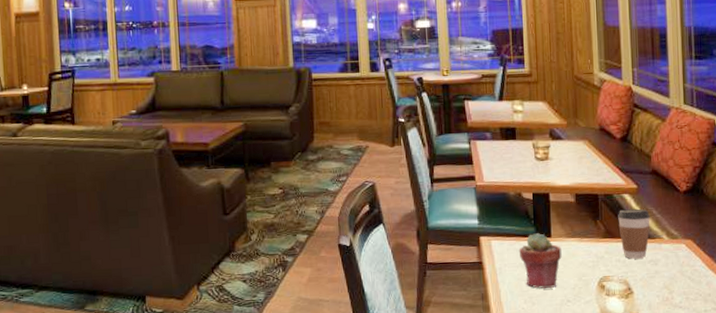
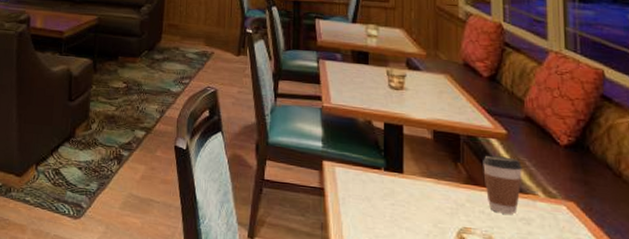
potted succulent: present [518,233,562,289] -> none [365,166,415,230]

